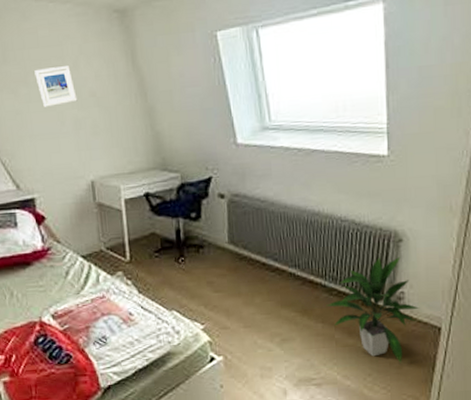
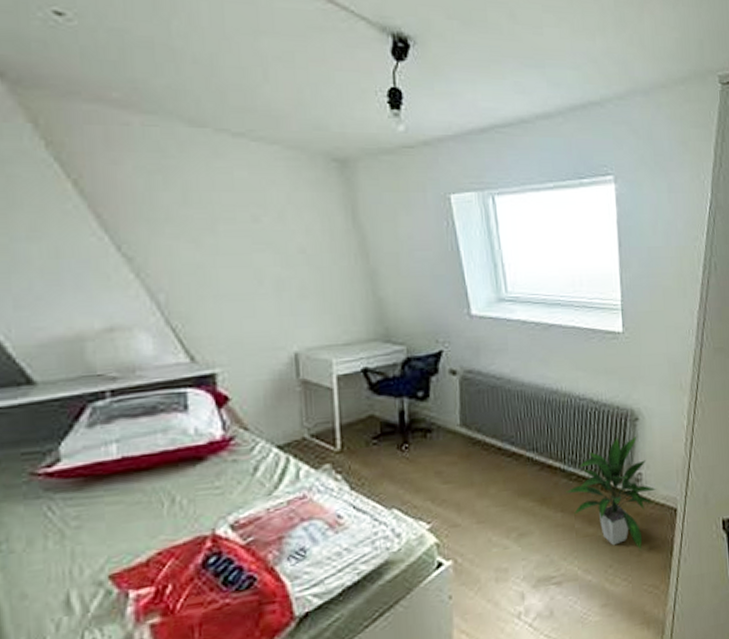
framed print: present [34,66,78,107] -> none [226,216,282,262]

